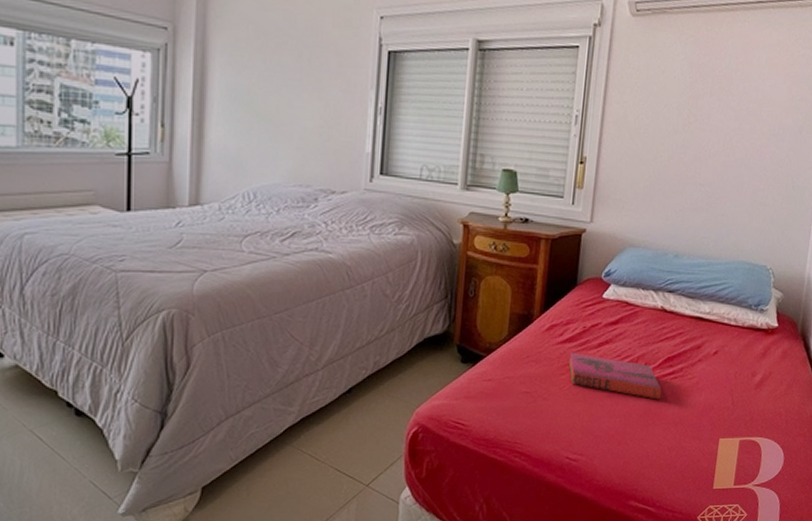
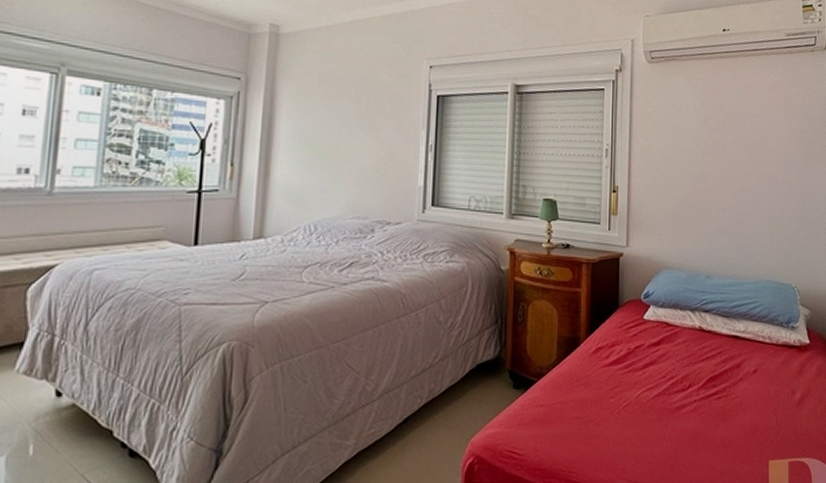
hardback book: present [568,353,662,400] -> none [616,375,708,421]

